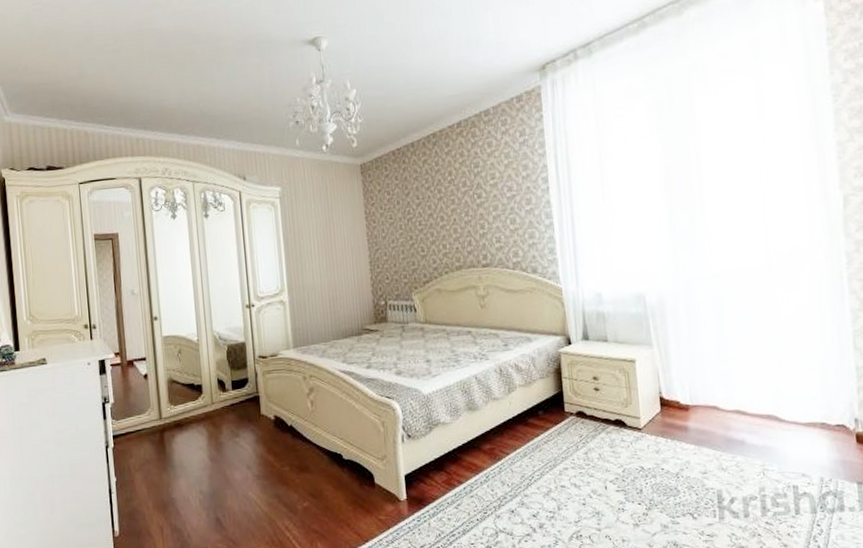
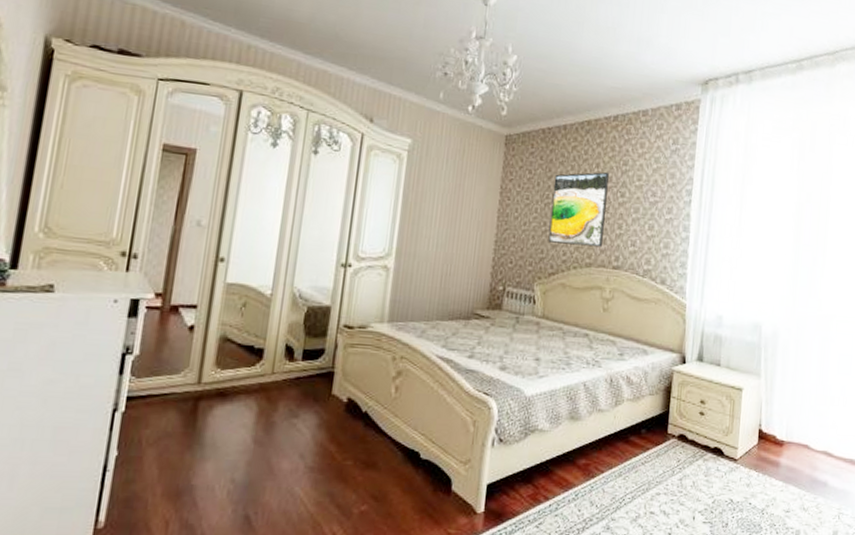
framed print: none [411,177,468,254] -> present [548,172,609,248]

